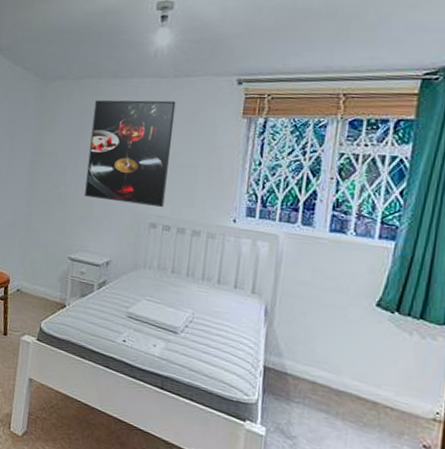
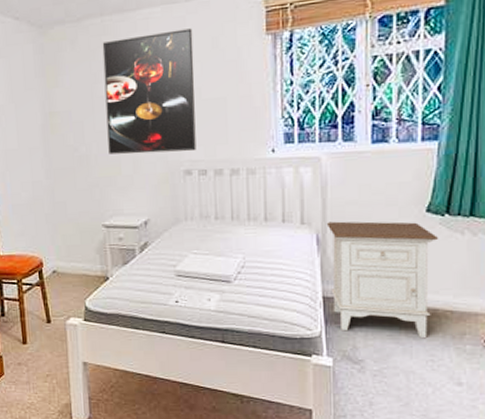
nightstand: none [272,296,387,430] -> present [326,221,439,339]

